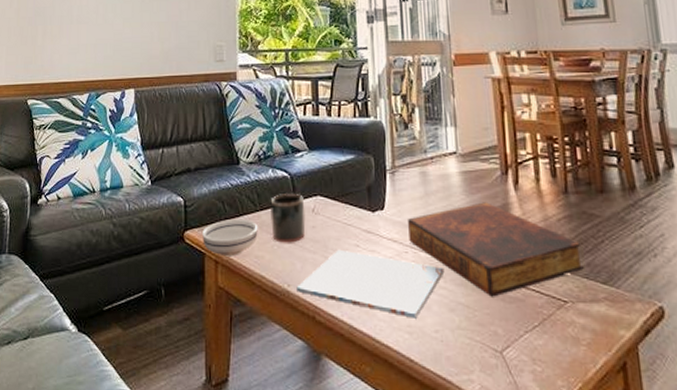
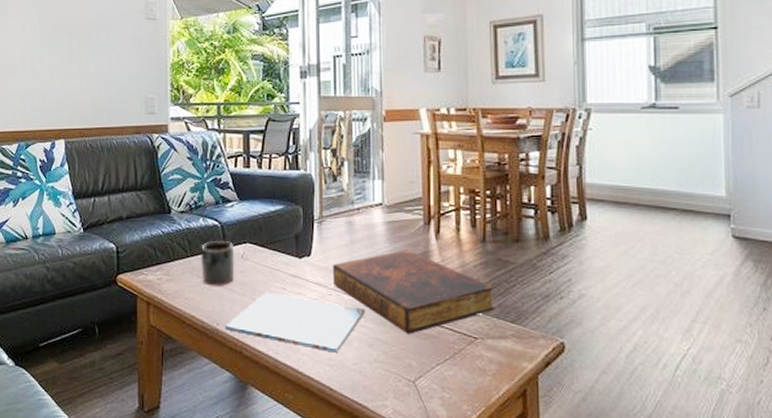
bowl: present [202,218,258,257] -> none [135,263,189,299]

